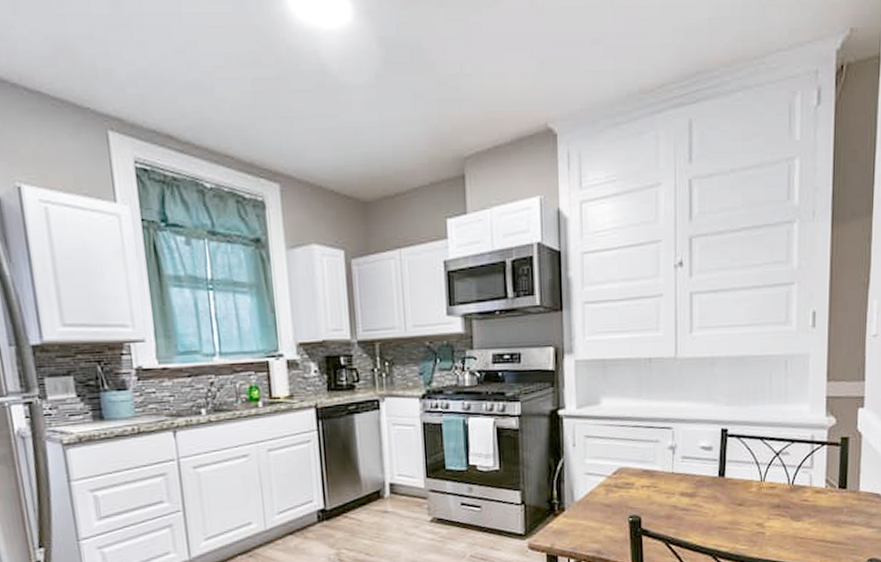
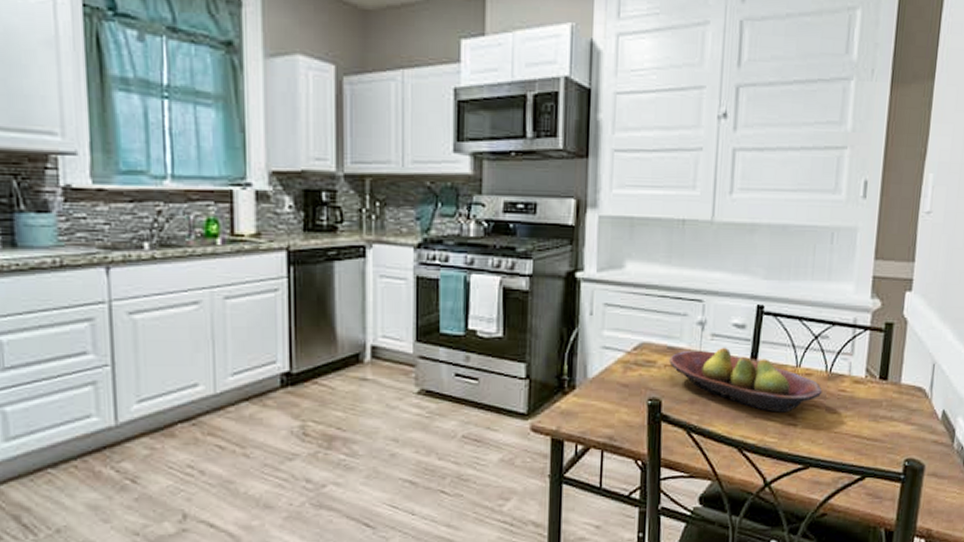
fruit bowl: none [646,467,787,523] -> present [669,347,823,413]

